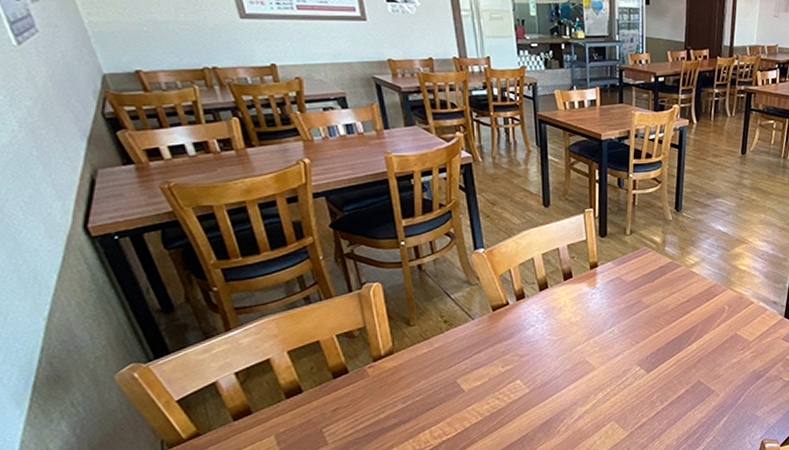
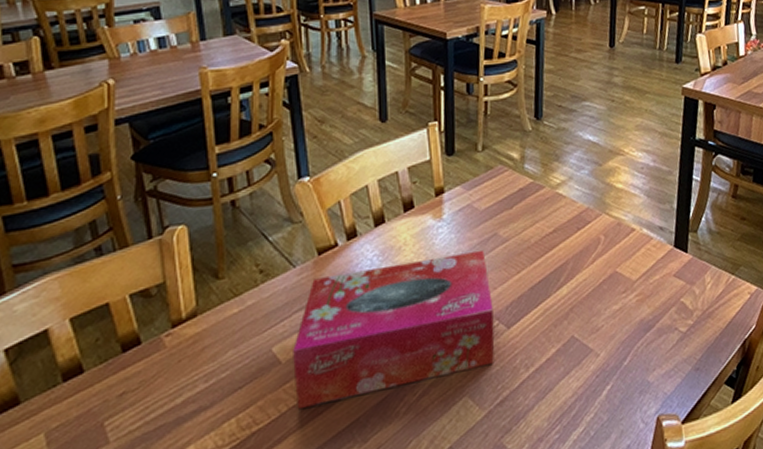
tissue box: none [474,312,637,425] -> present [293,249,495,409]

